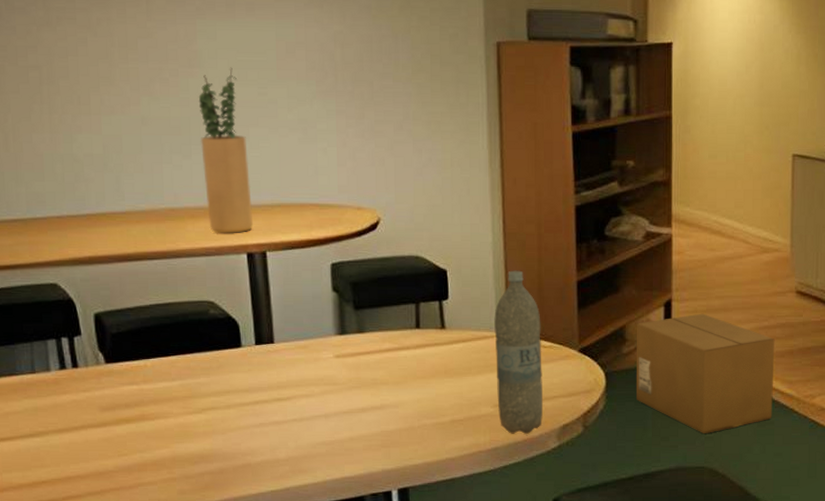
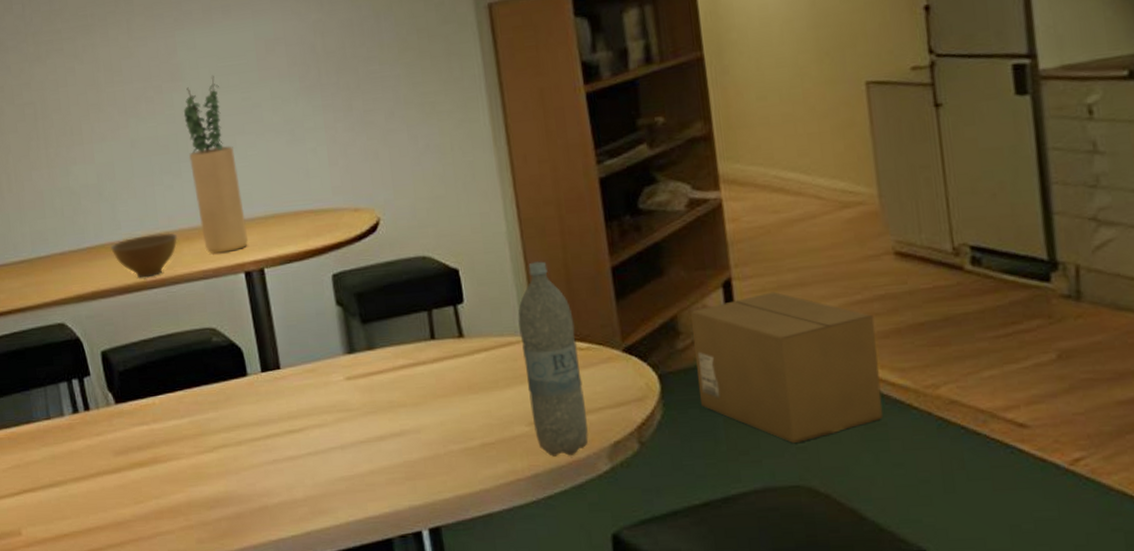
bowl: none [112,209,182,249] -> present [111,233,178,278]

